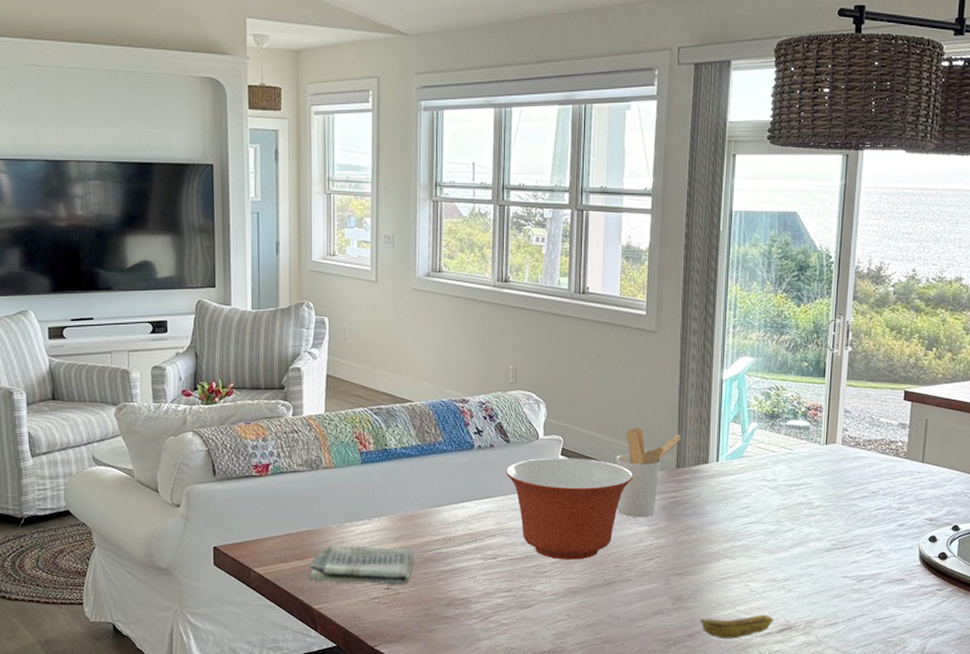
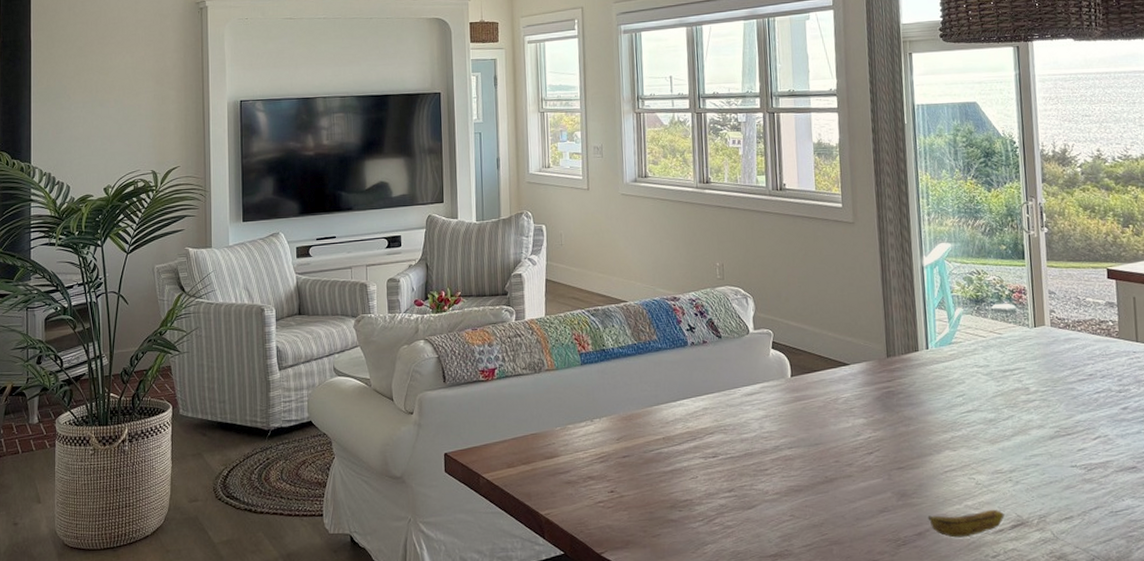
dish towel: present [309,544,414,585] -> none [535,447,636,487]
mixing bowl: present [506,458,633,560] -> none [720,351,845,457]
utensil holder: present [616,427,681,518] -> none [826,318,888,410]

